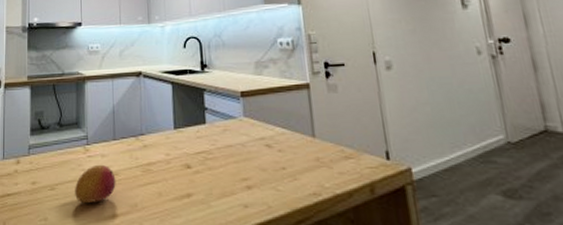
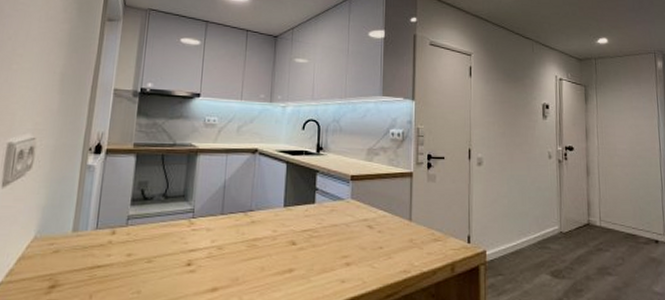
fruit: present [75,164,116,204] -> none [174,238,219,277]

